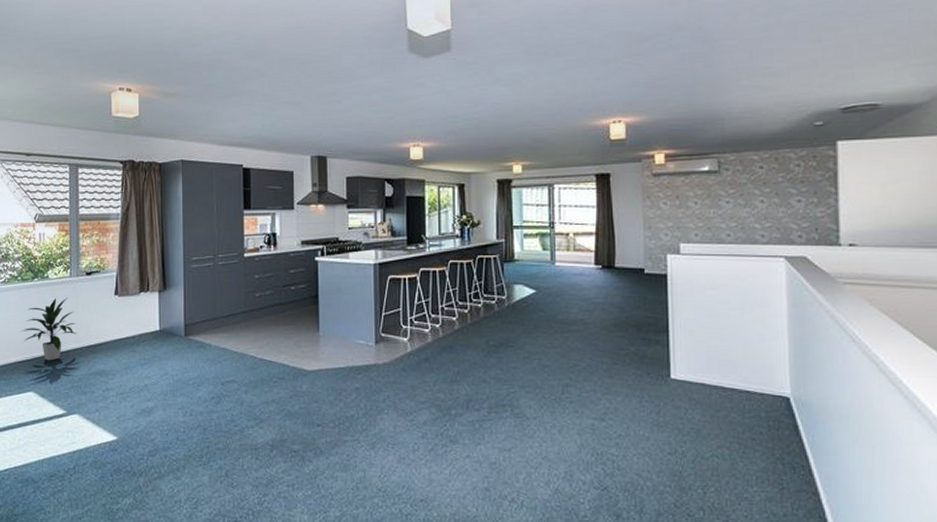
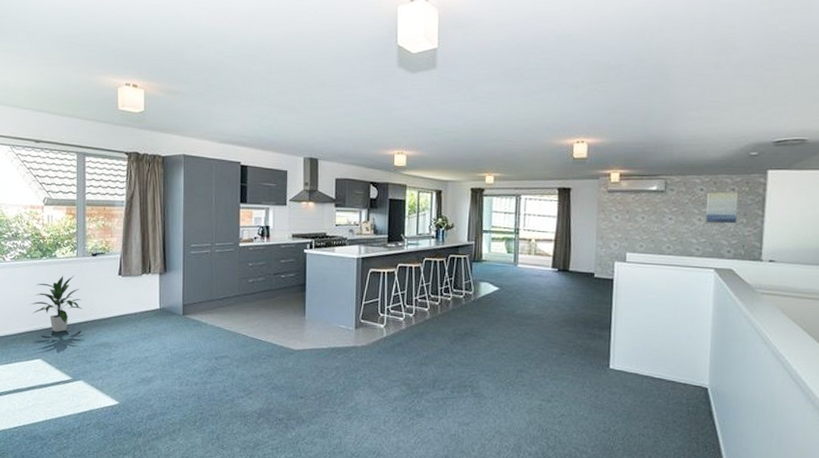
wall art: none [768,168,806,205] -> present [706,192,739,224]

